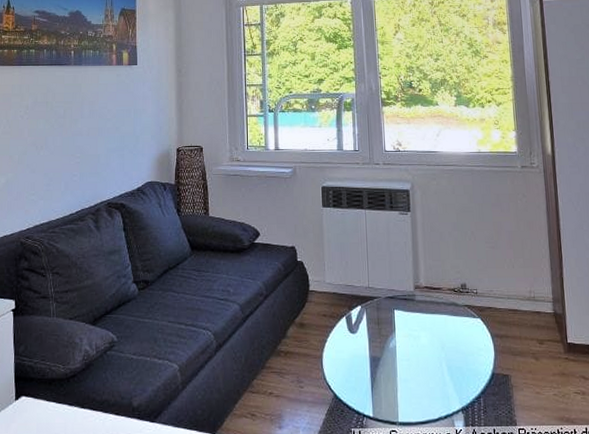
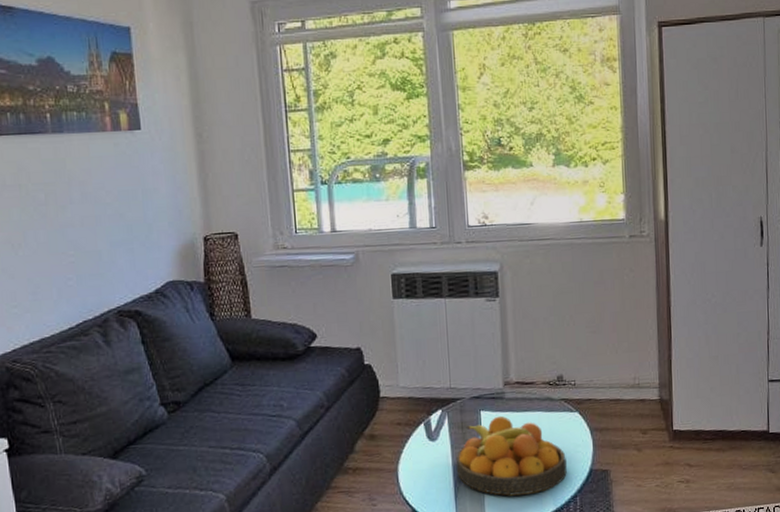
fruit bowl: none [372,316,471,392] -> present [456,415,567,496]

